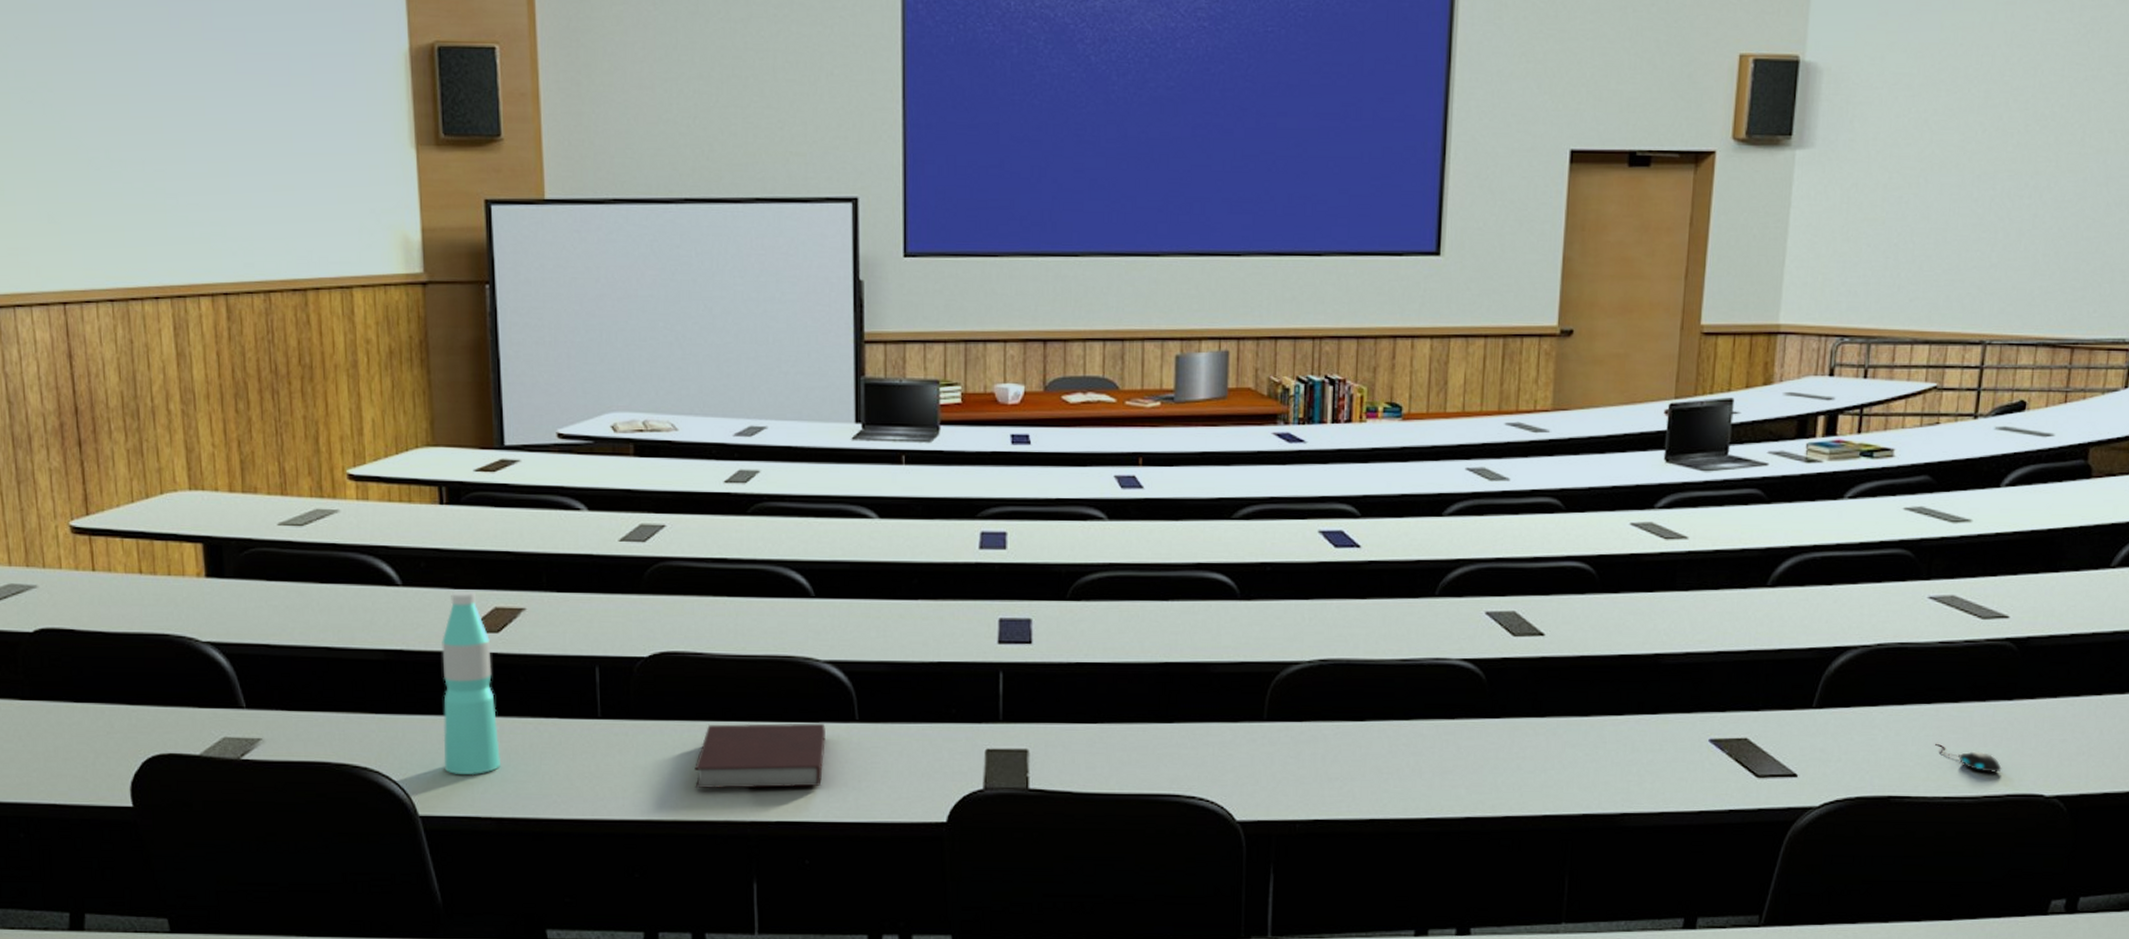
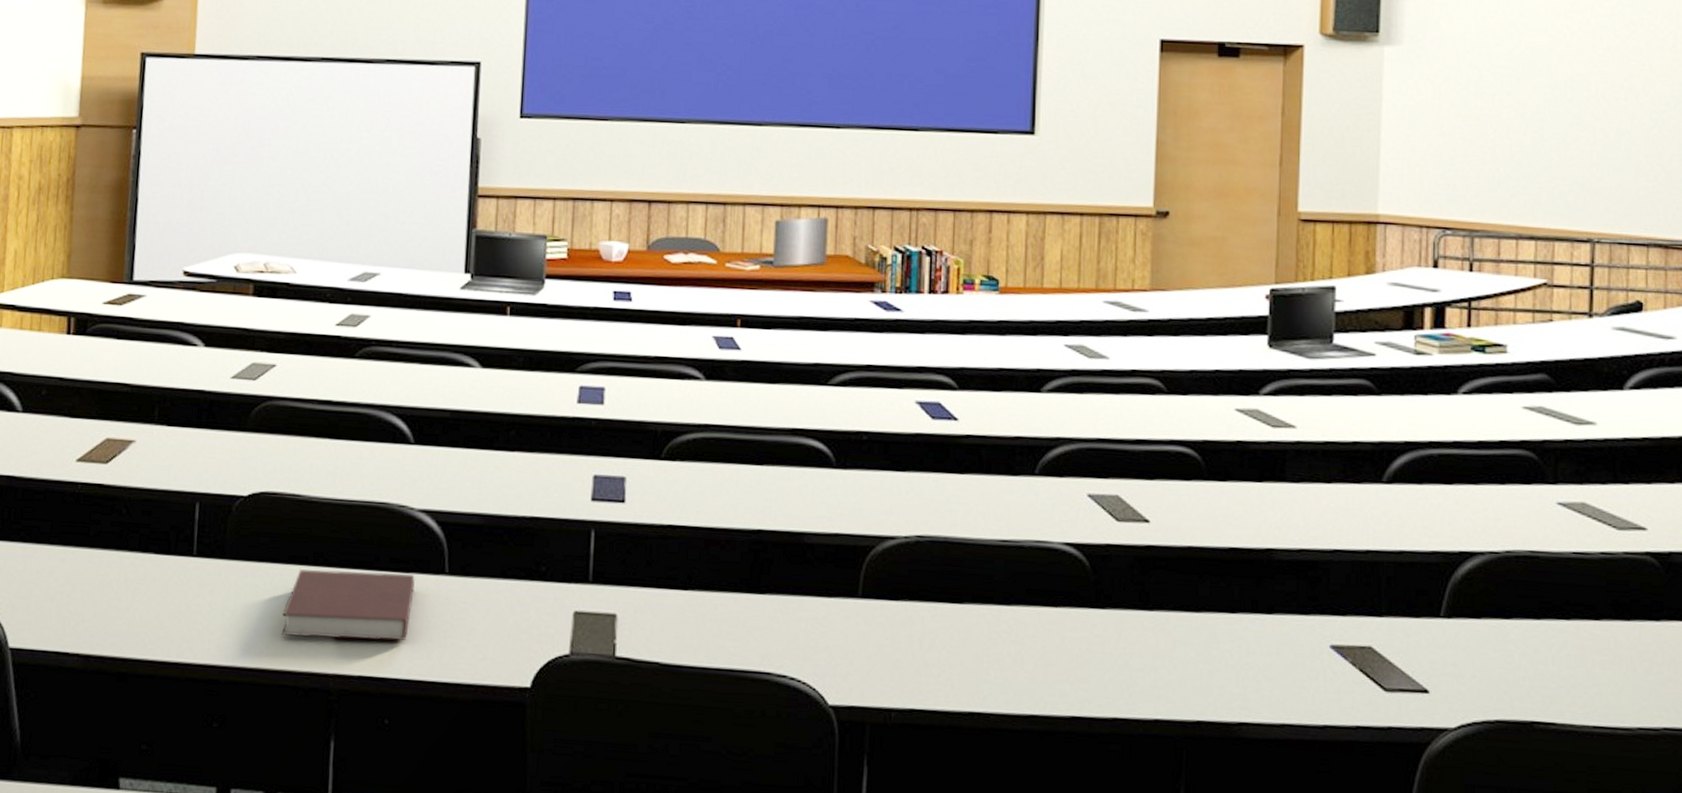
water bottle: present [442,591,500,776] -> none [39,420,99,609]
mouse: present [1935,743,2002,773] -> none [1579,664,1655,702]

